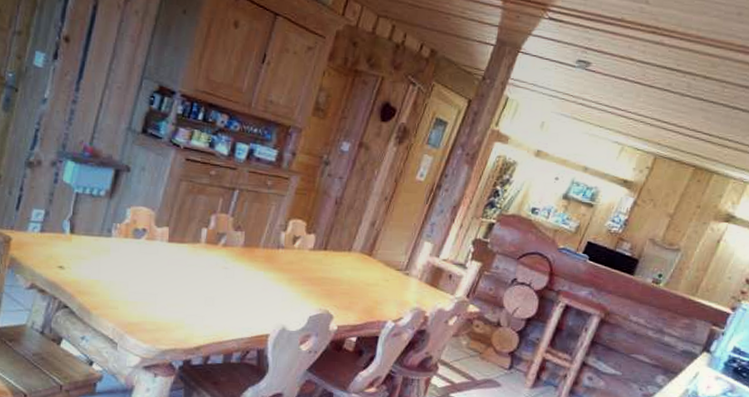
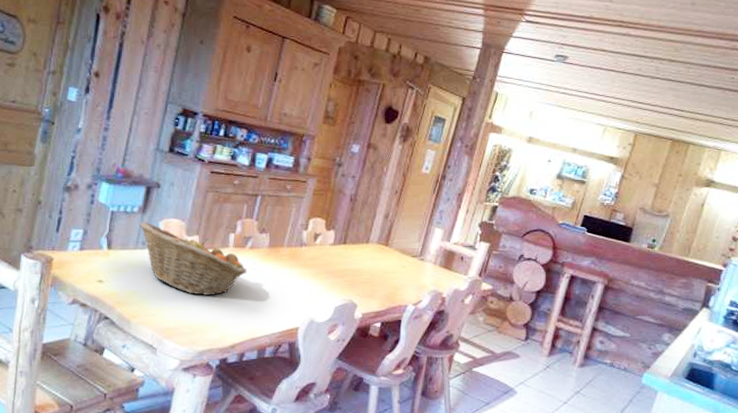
fruit basket: none [105,207,218,293] -> present [139,221,247,295]

